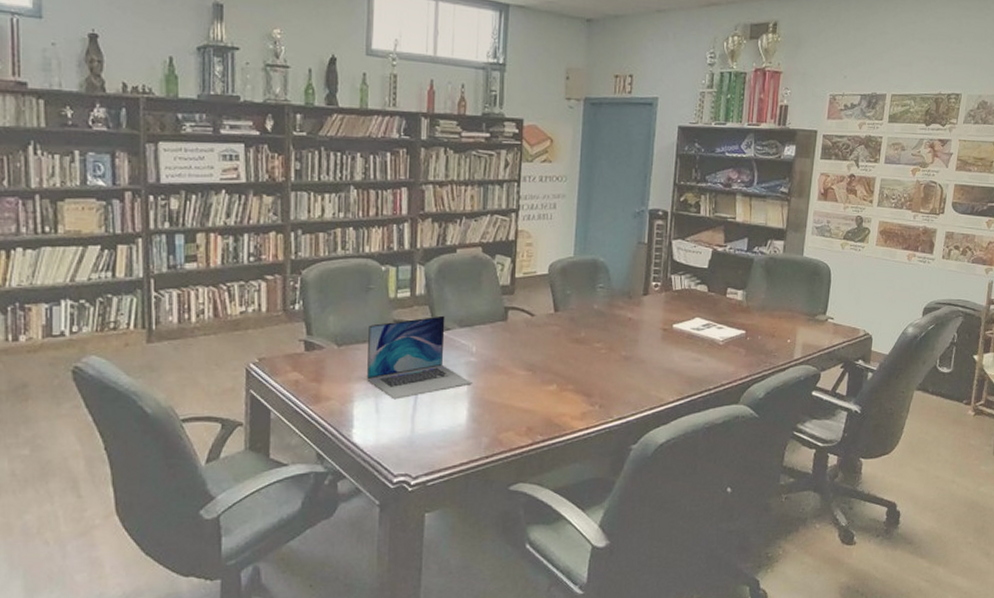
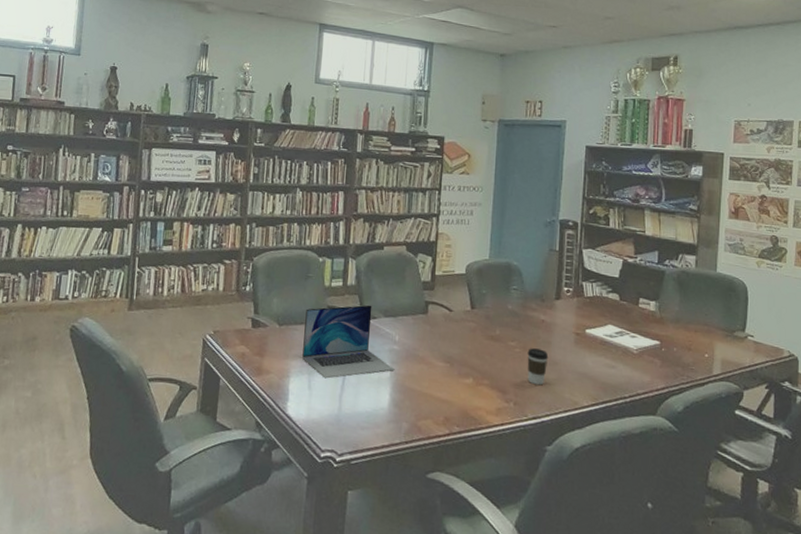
coffee cup: none [613,348,635,385] -> present [527,348,549,386]

